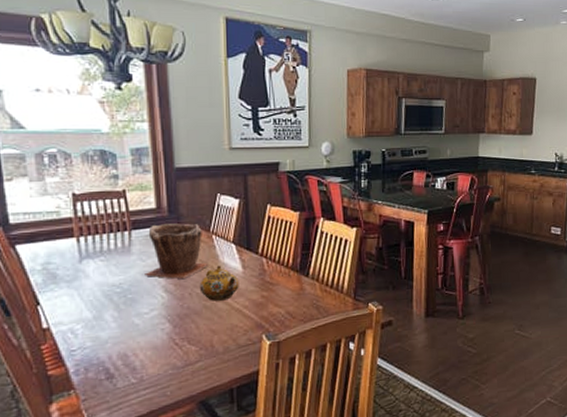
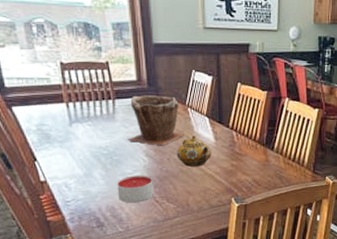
candle: none [131,314,173,348] -> present [117,175,154,203]

